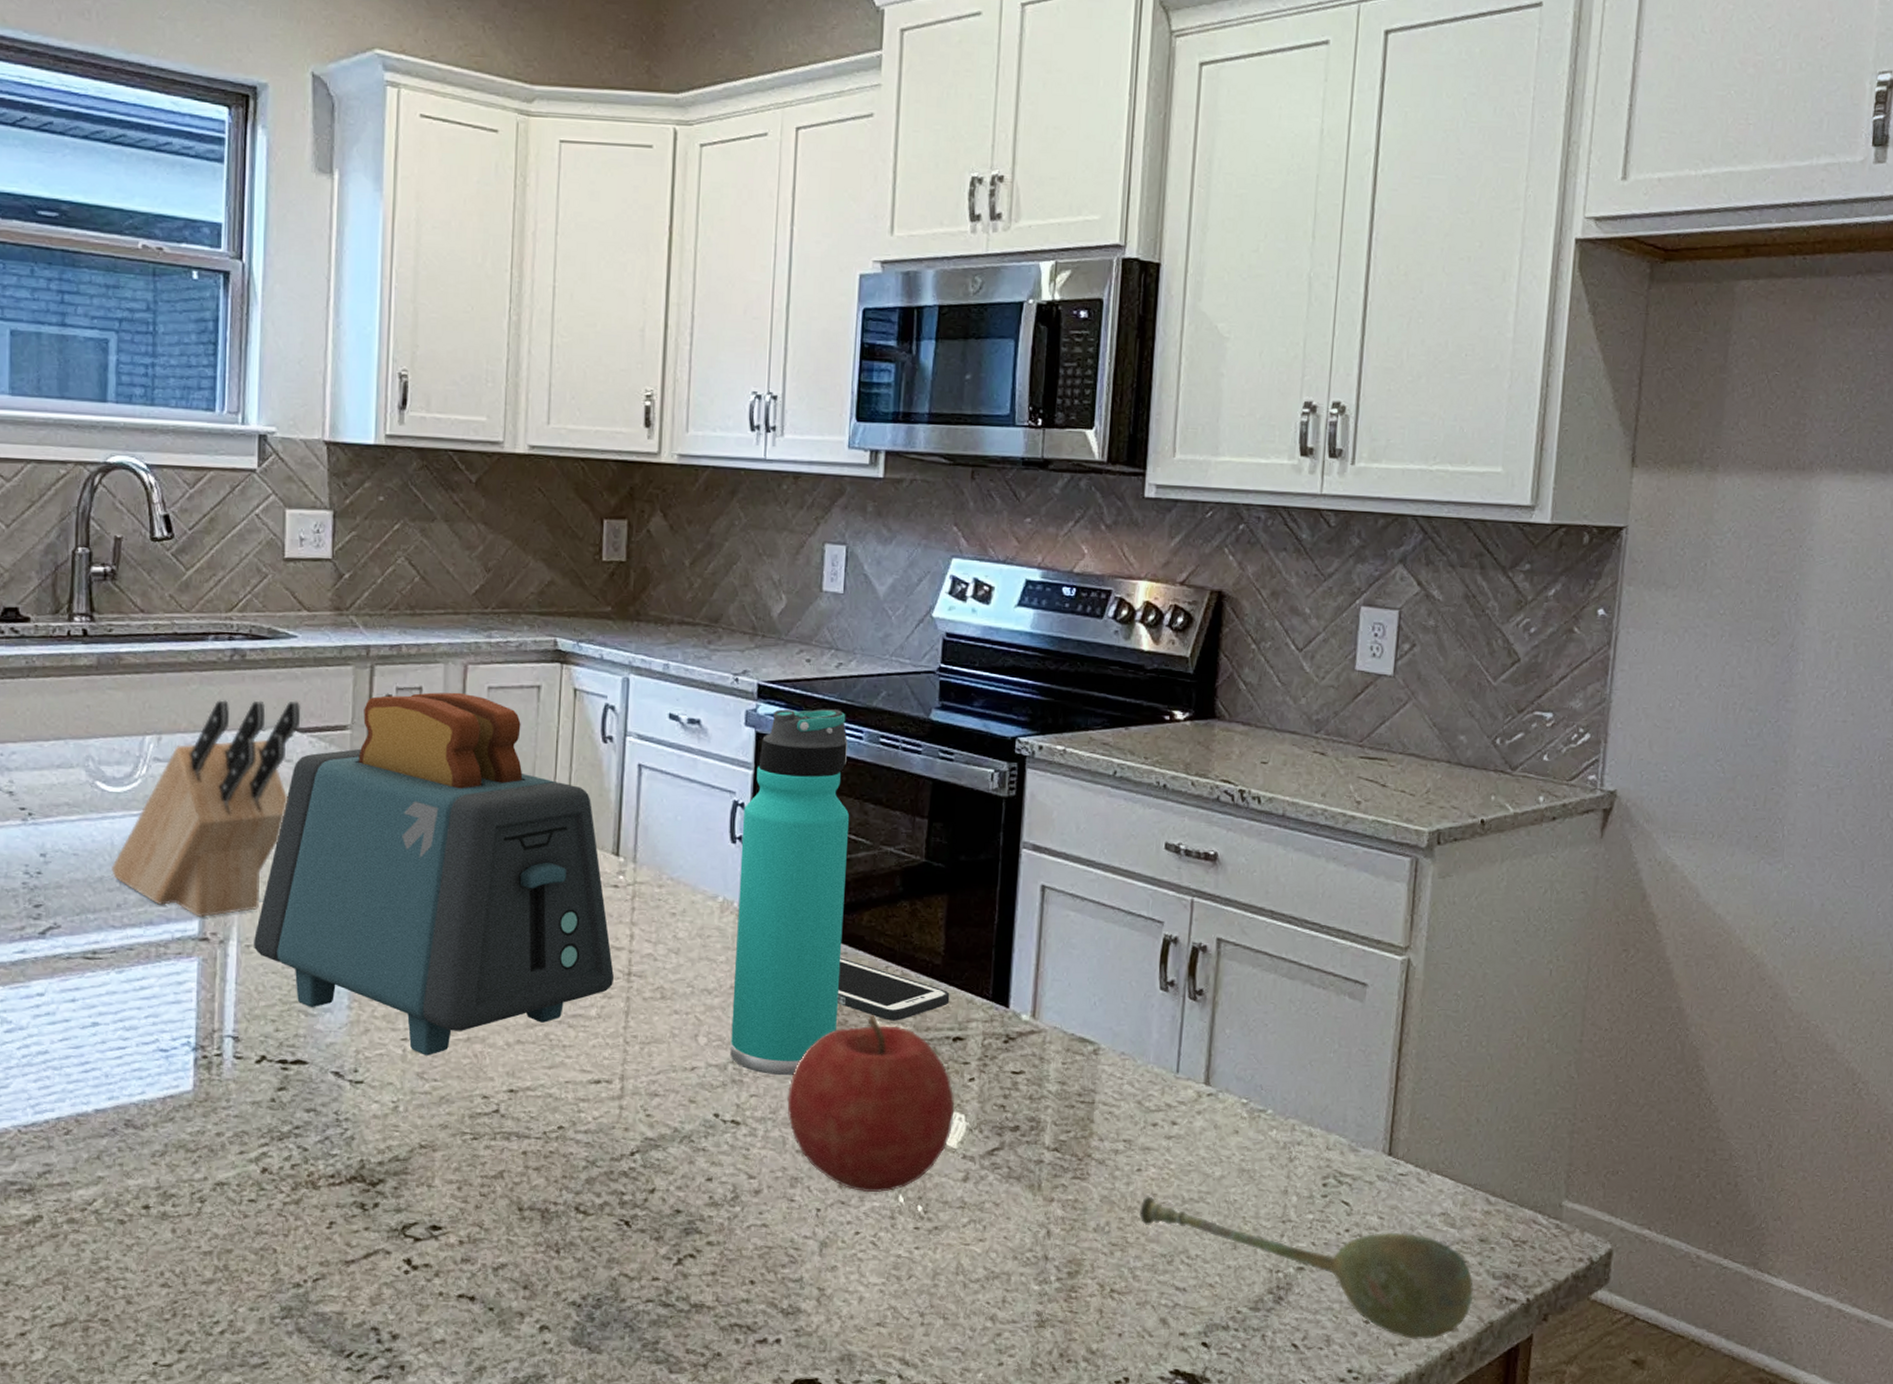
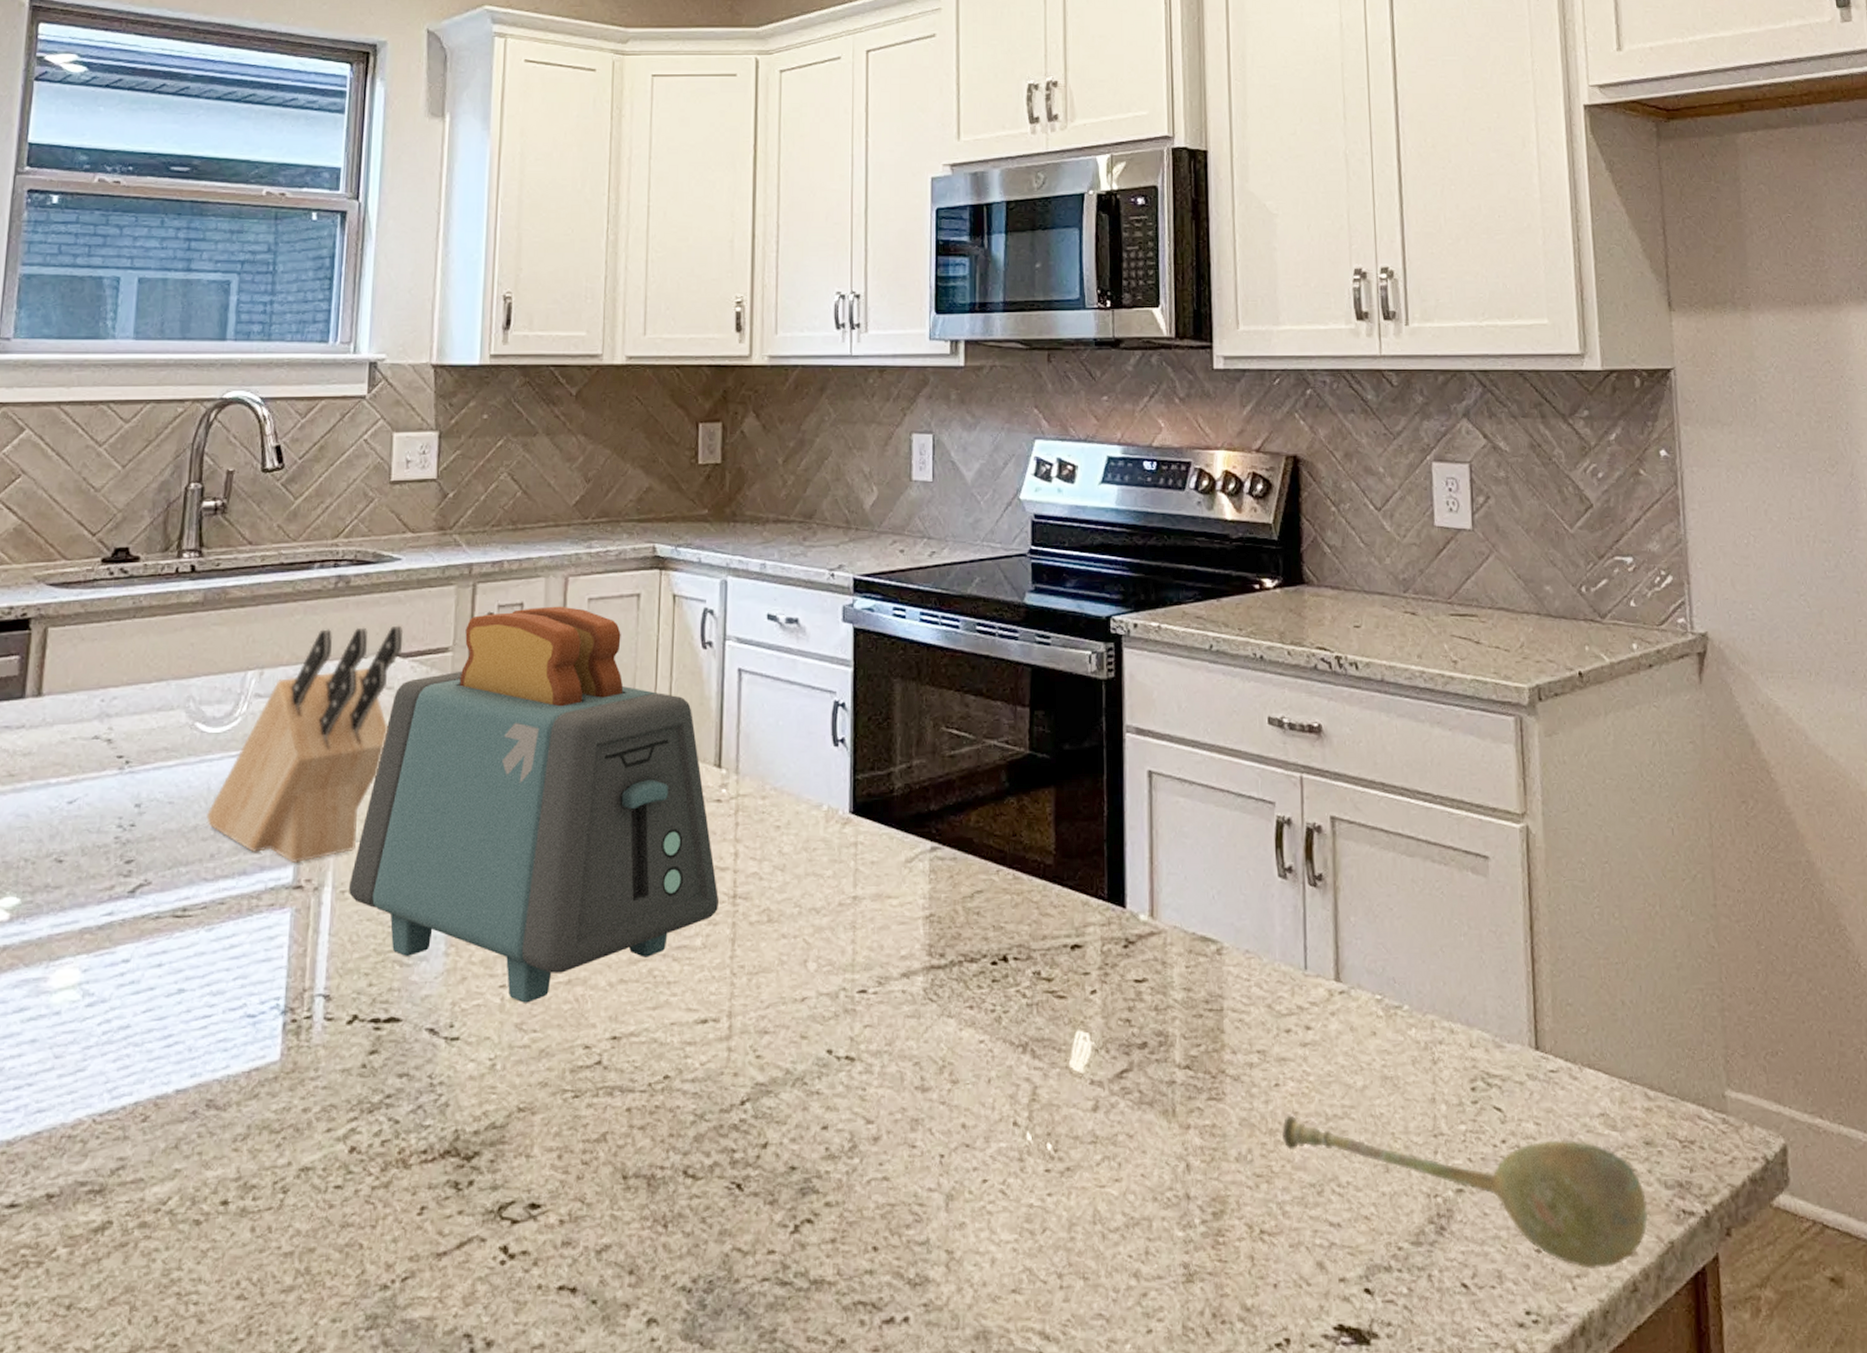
thermos bottle: present [730,709,850,1075] -> none [841,599,951,1001]
fruit: present [787,1015,955,1193] -> none [903,926,1078,1131]
cell phone: present [836,957,950,1021] -> none [948,863,1065,931]

